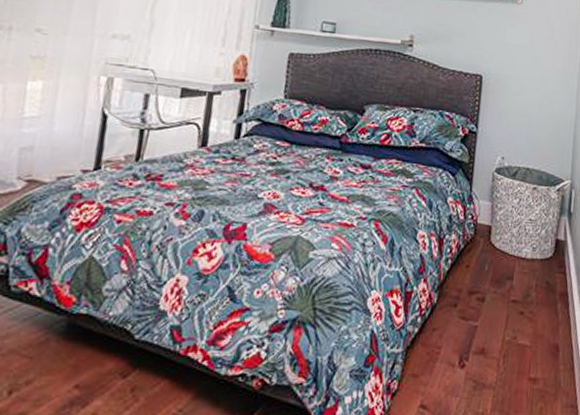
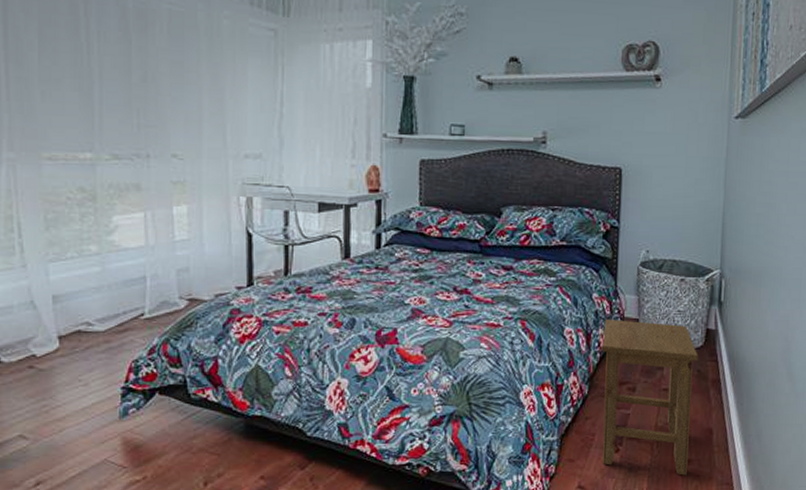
stool: none [446,225,548,396] -> present [601,319,698,476]

